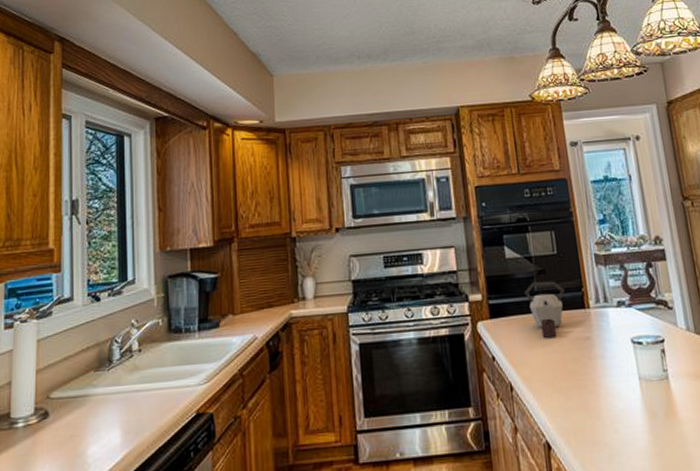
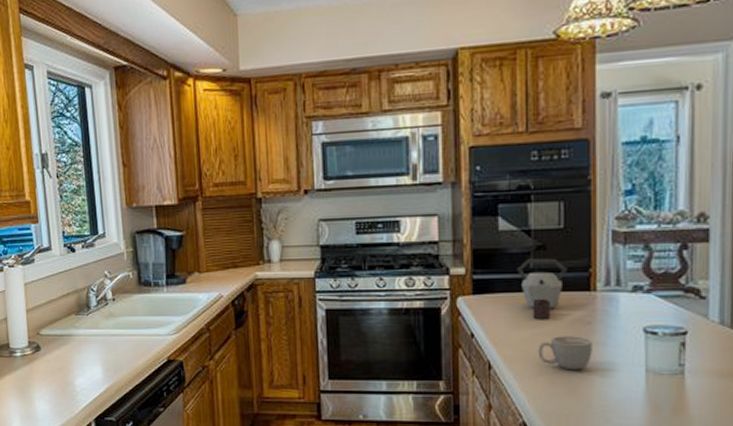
mug: none [550,351,595,385] -> present [538,336,592,371]

